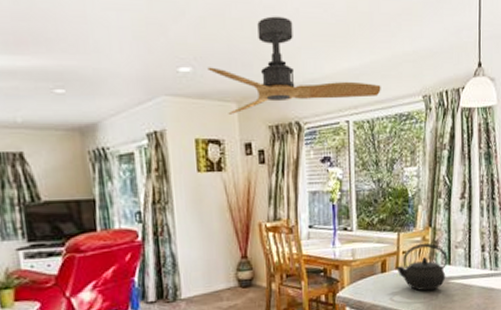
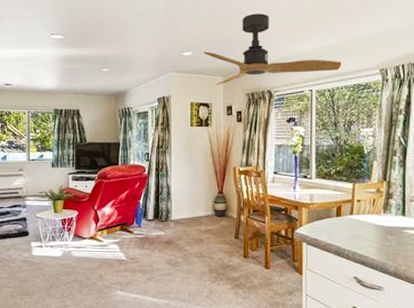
kettle: present [396,243,448,291] -> none [351,194,403,238]

